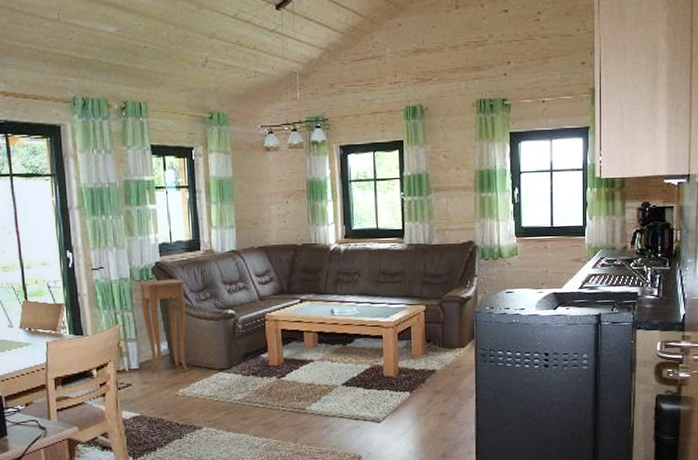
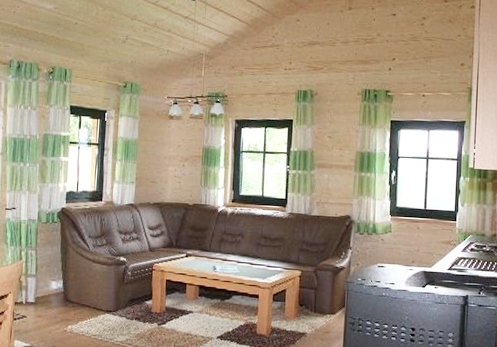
side table: present [138,279,188,376] -> none [44,224,86,311]

